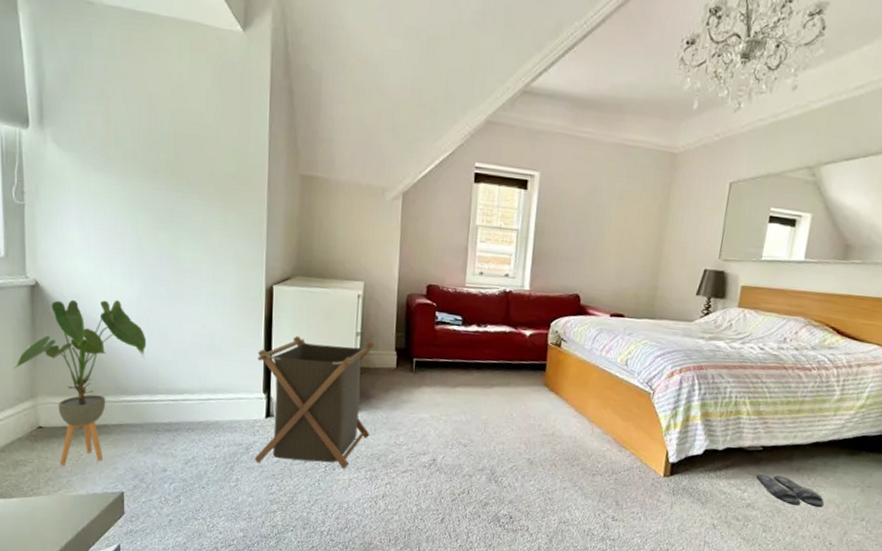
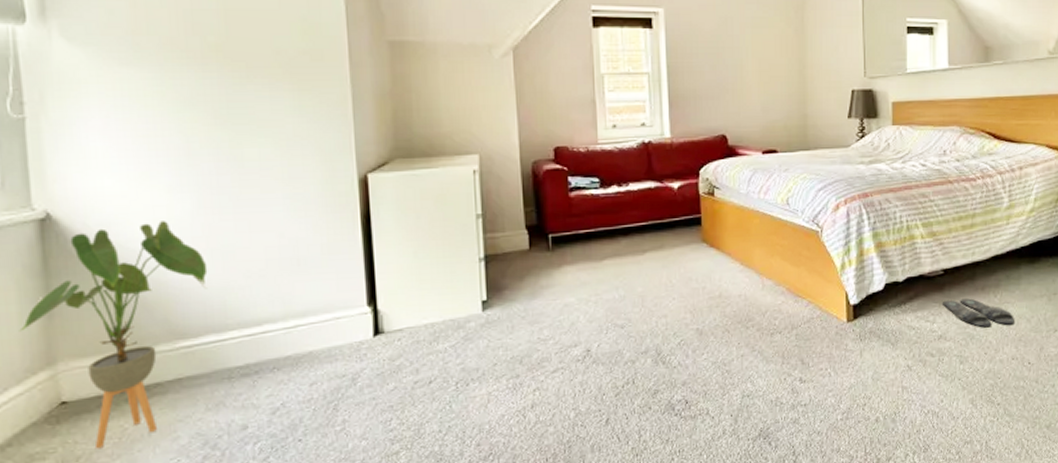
laundry basket: present [254,336,376,468] -> none [355,222,507,395]

